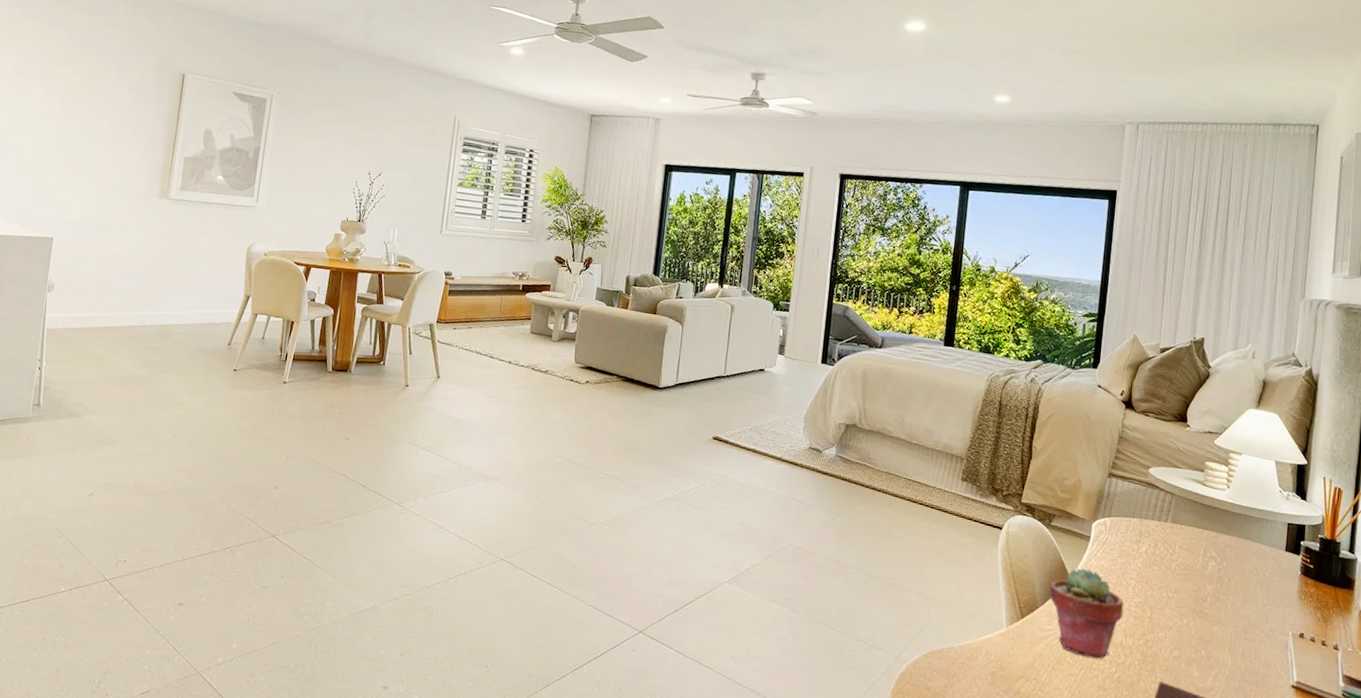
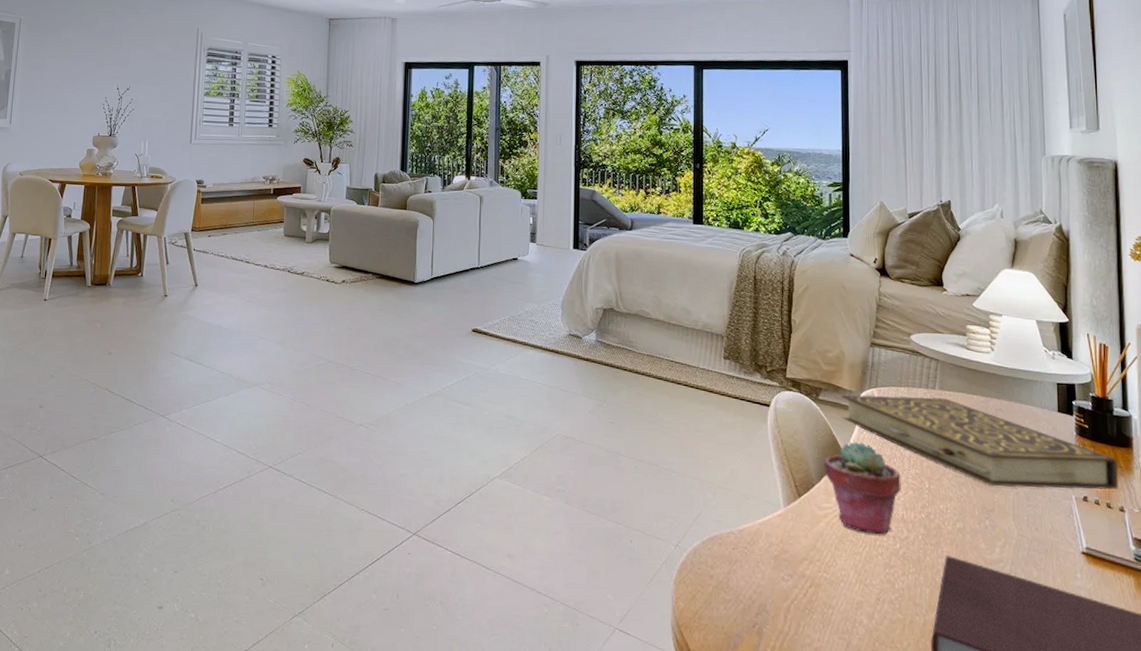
book: none [1072,522,1337,629] -> present [841,394,1118,490]

